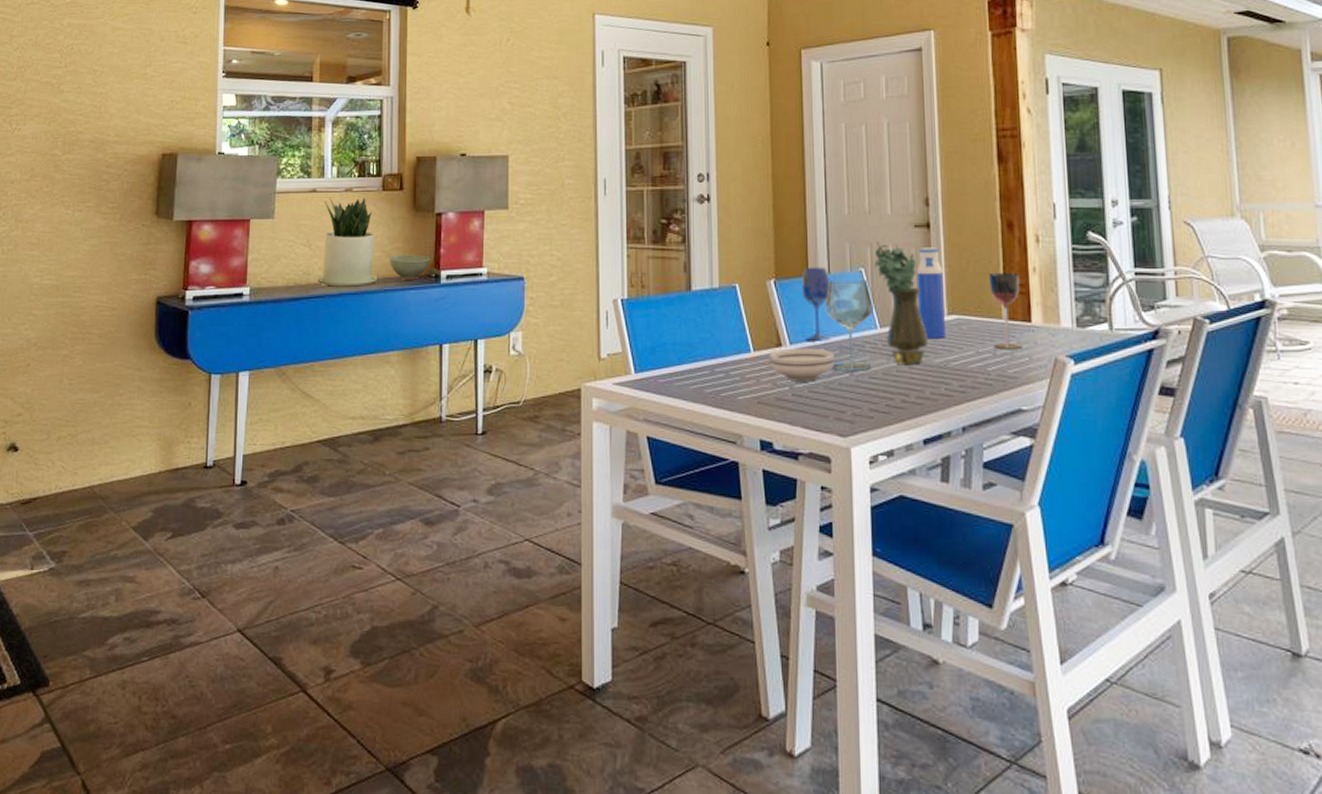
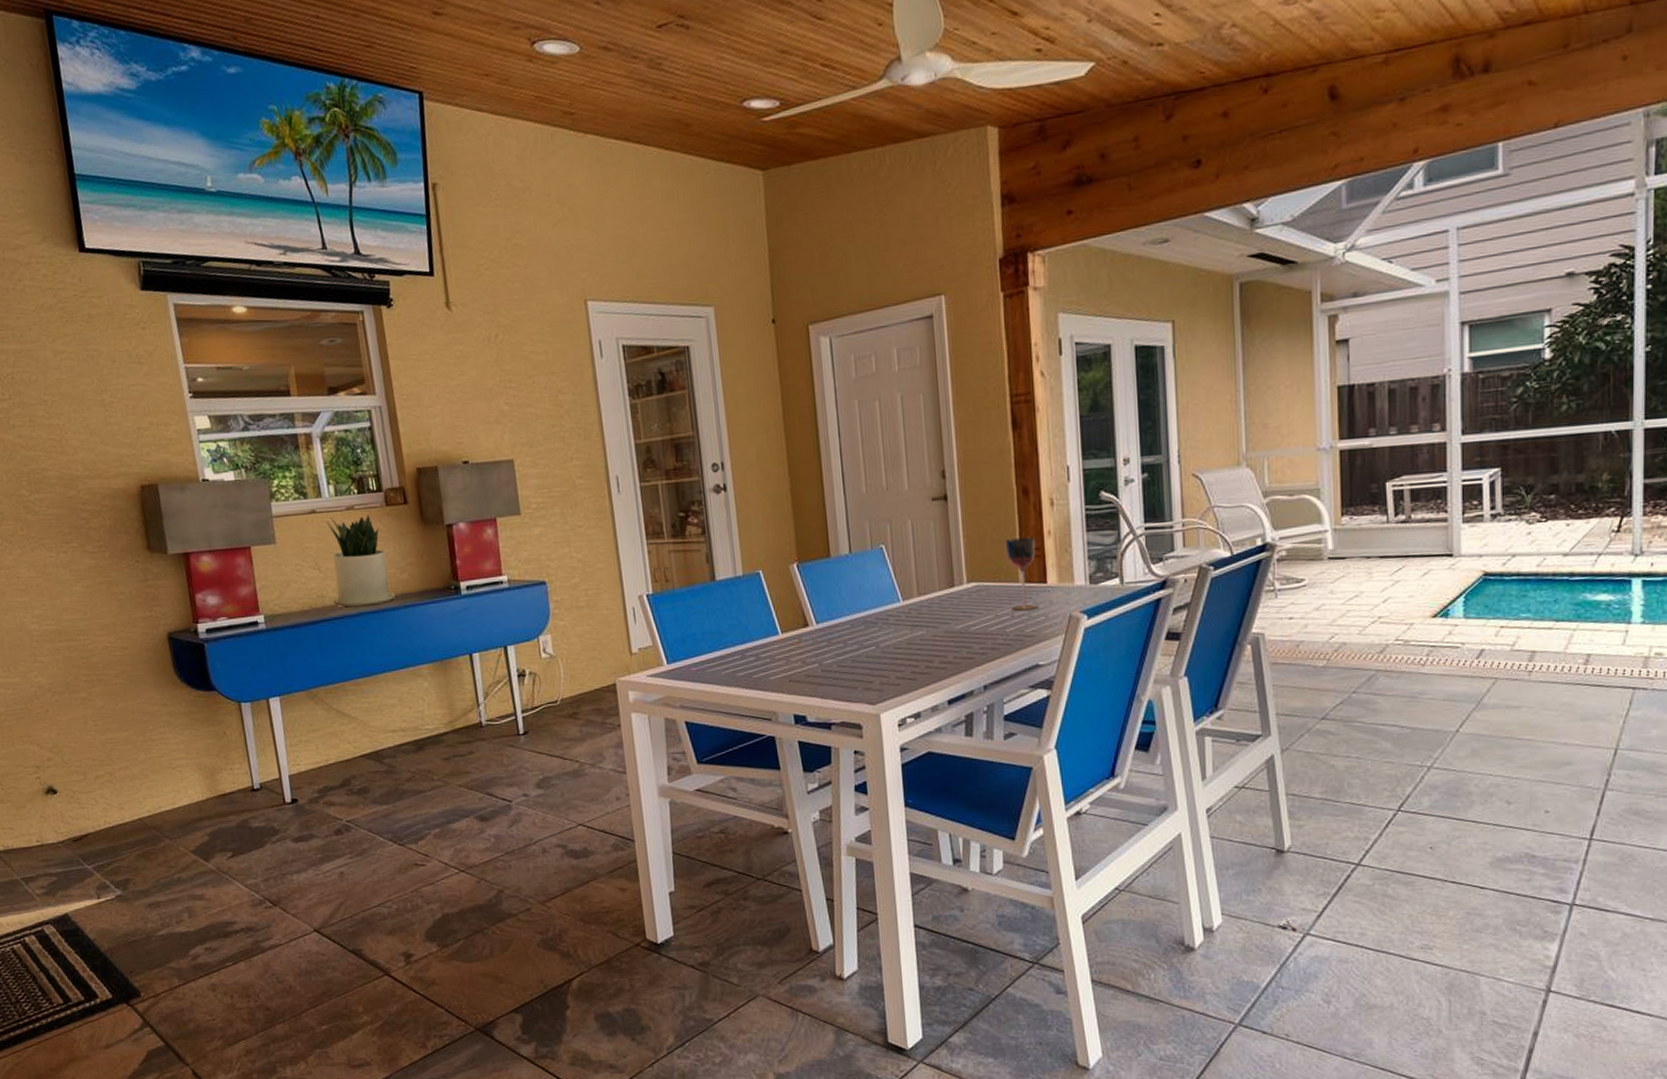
bowl: present [388,254,431,280] -> none [403,568,448,595]
bowl: present [769,348,835,381] -> none [797,625,861,658]
wineglass: present [801,267,830,341] -> none [824,546,855,619]
wine glass: present [825,278,873,371] -> none [848,555,897,645]
vase: present [874,242,928,364] -> none [894,518,949,633]
water bottle: present [916,247,947,339] -> none [935,518,967,607]

